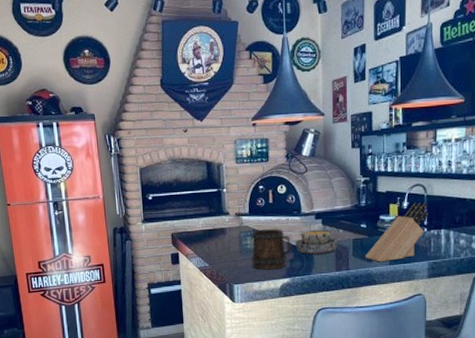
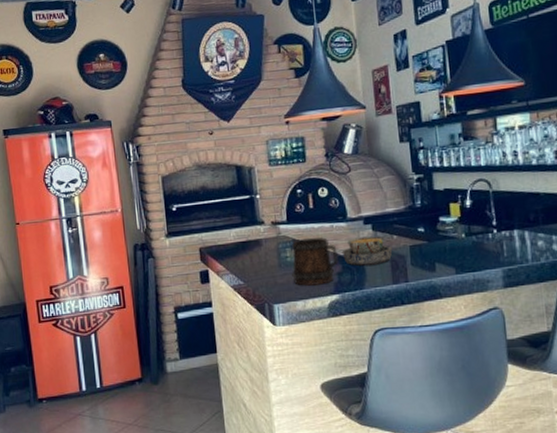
knife block: present [364,202,428,262] -> none [425,199,497,272]

